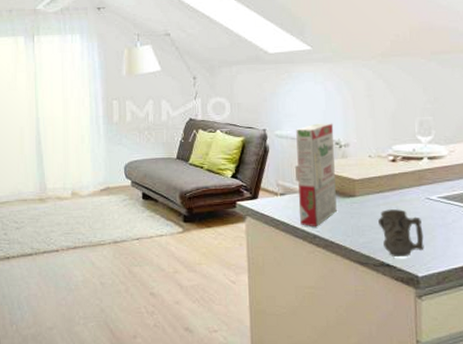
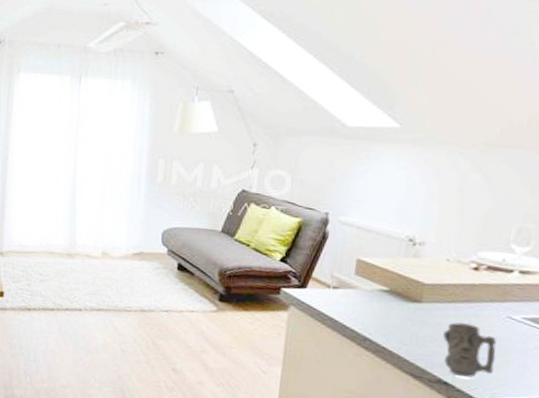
cereal box: present [296,123,337,227] -> none [351,214,411,329]

